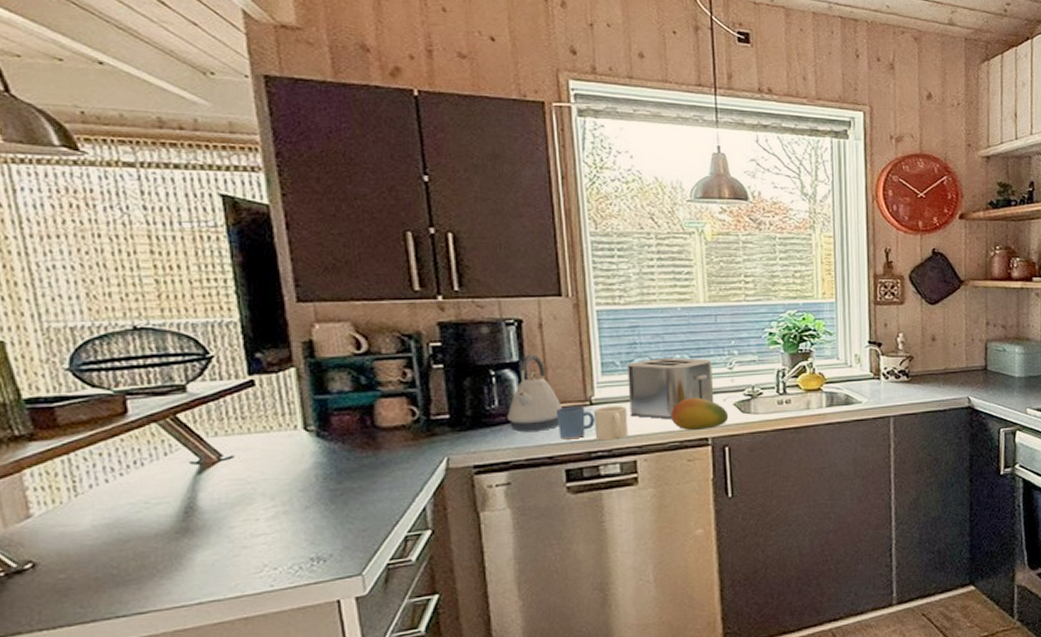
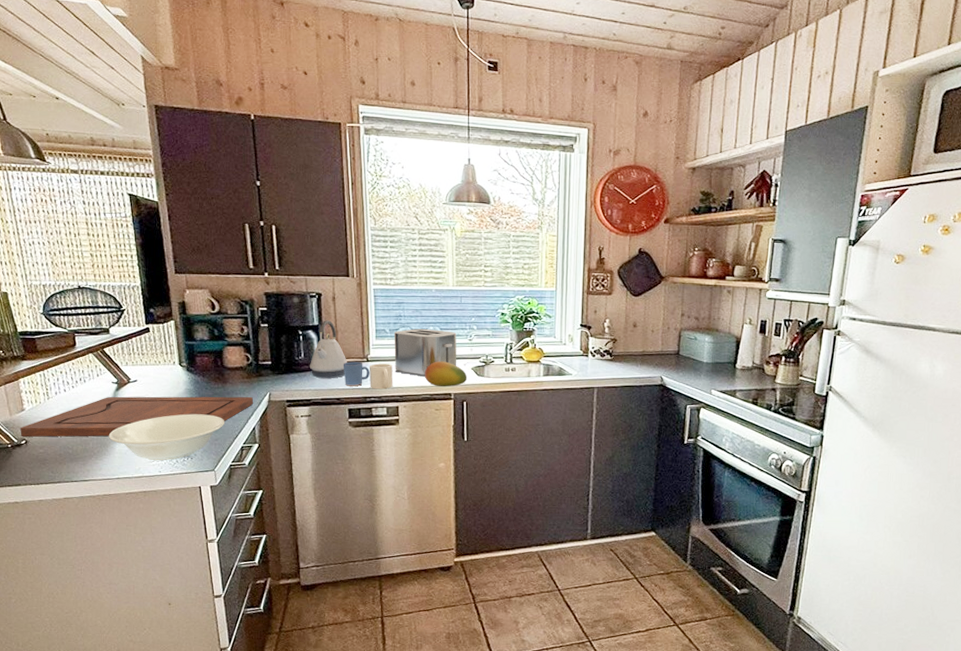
cutting board: none [22,466,424,557] -> present [20,396,254,437]
bowl: none [183,495,379,572] -> present [108,414,225,461]

